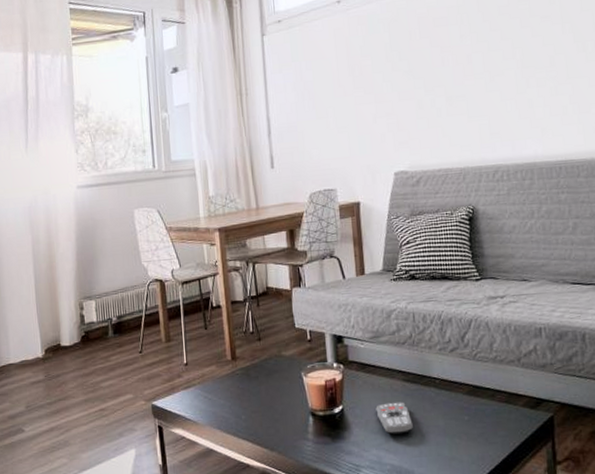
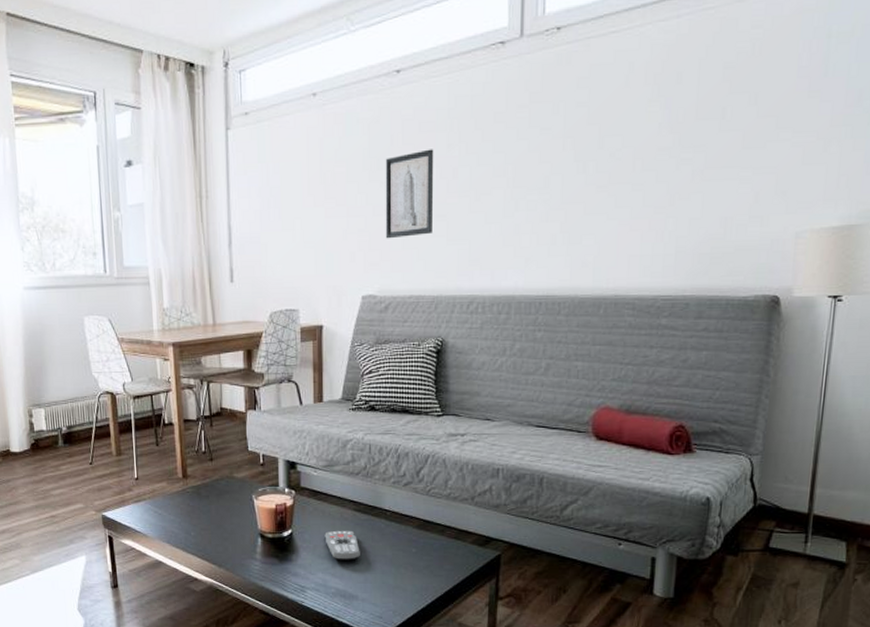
wall art: none [405,40,454,120] -> present [385,149,434,239]

